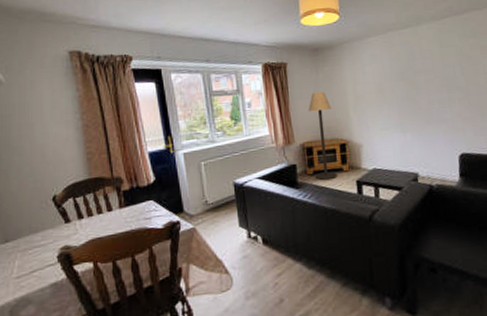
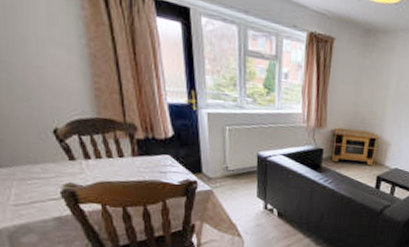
floor lamp: present [308,92,337,181] -> none [338,78,370,171]

